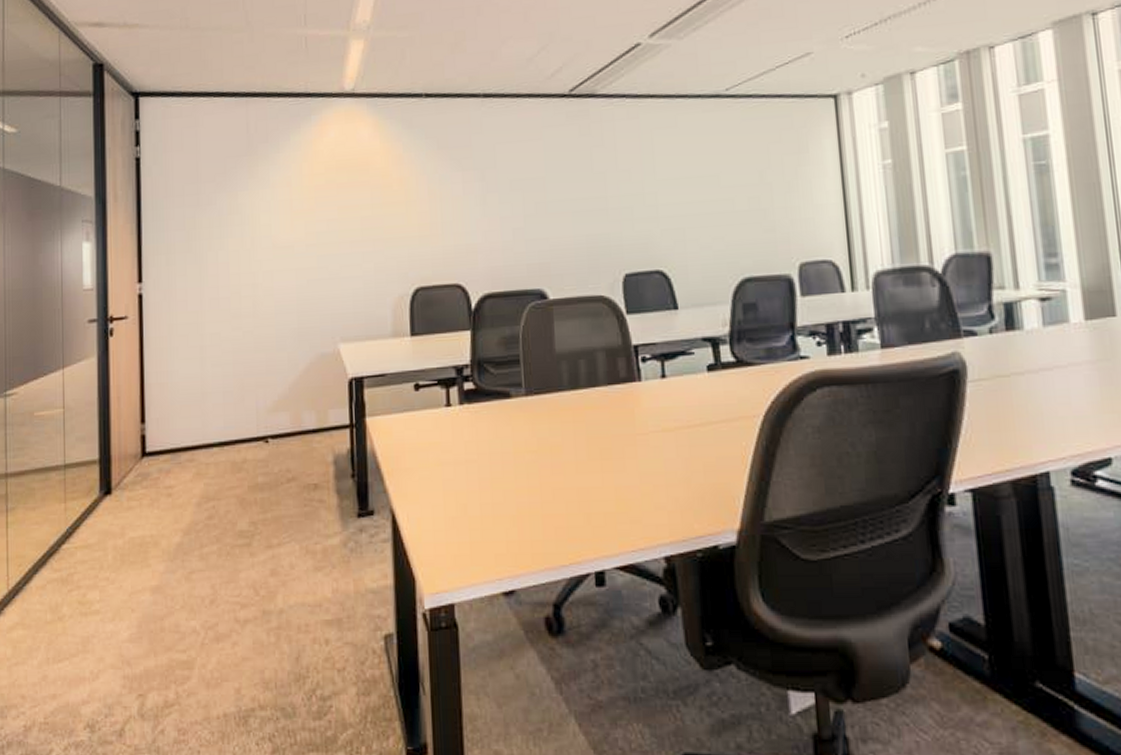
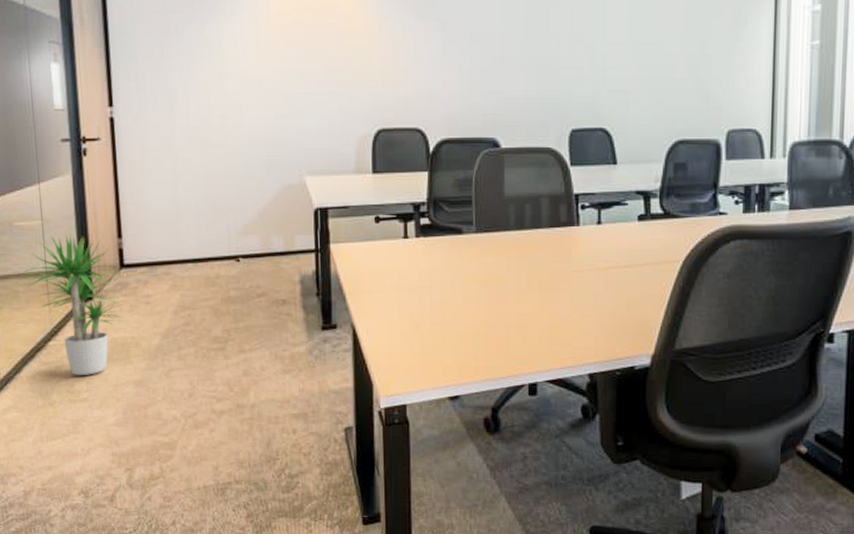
potted plant: none [37,421,145,583] -> present [20,233,124,375]

